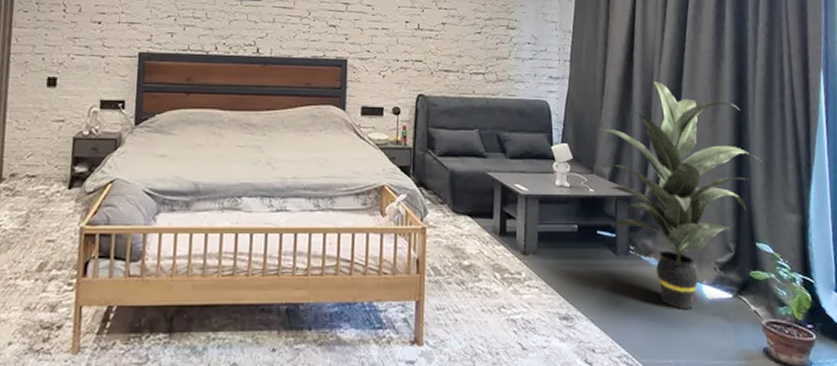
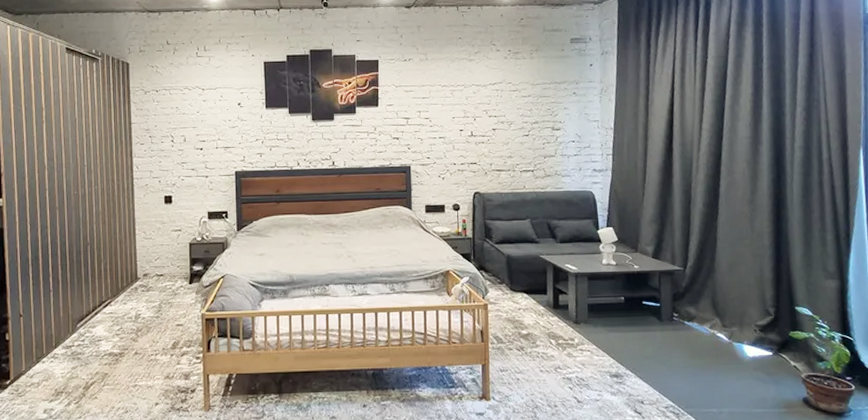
indoor plant: present [597,82,763,309] -> none [640,168,801,366]

